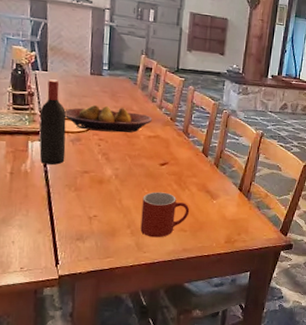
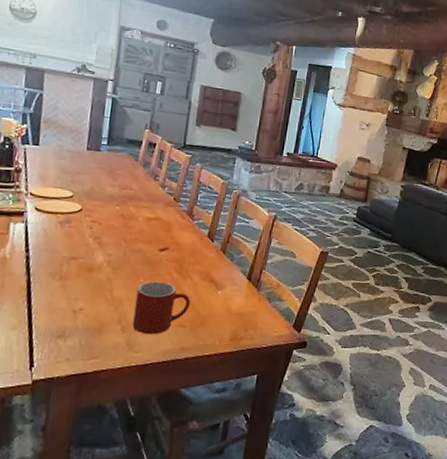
wine bottle: present [39,79,66,165] -> none [21,154,56,250]
fruit bowl: present [64,104,152,133] -> none [53,182,153,214]

